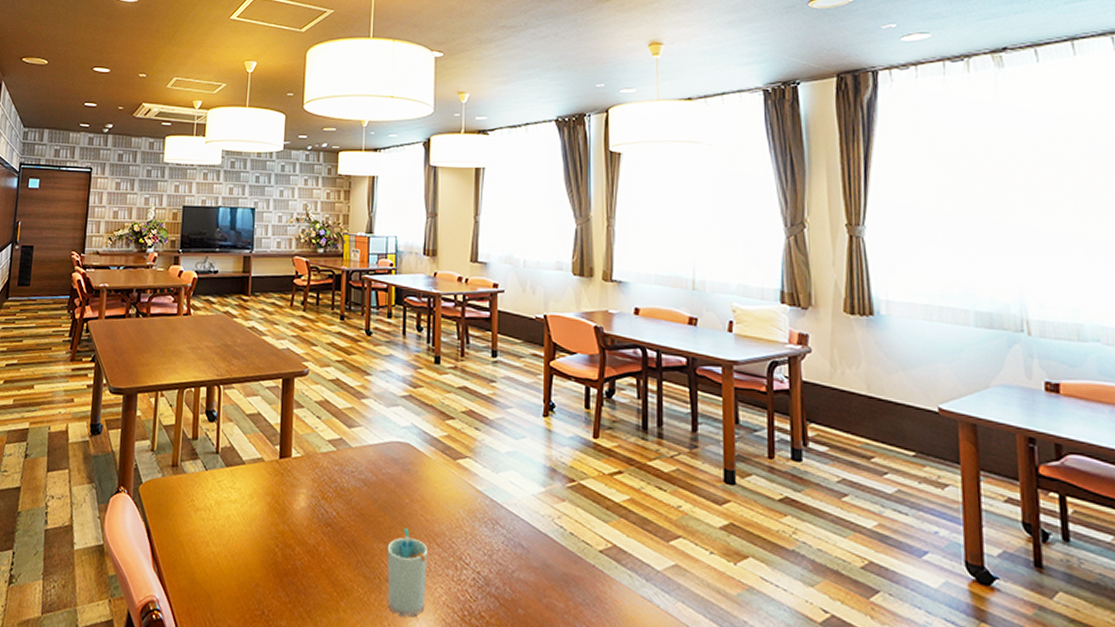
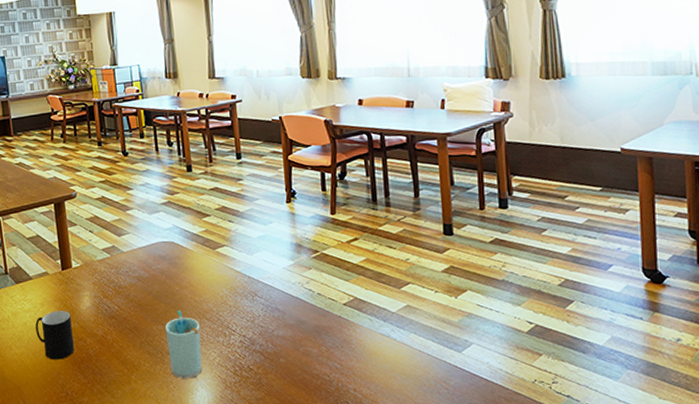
cup: none [239,506,281,568] -> present [35,310,74,360]

